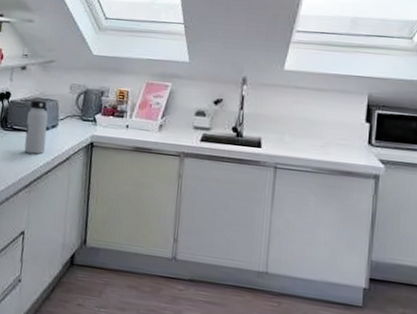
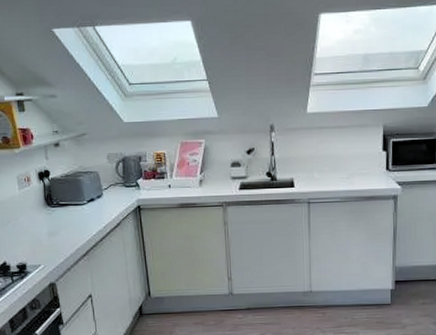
water bottle: present [24,100,48,155] -> none [71,174,96,225]

